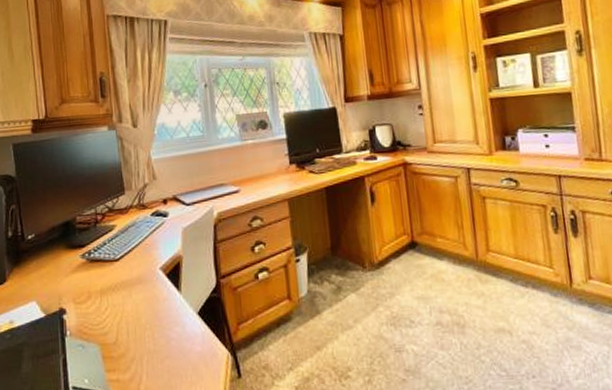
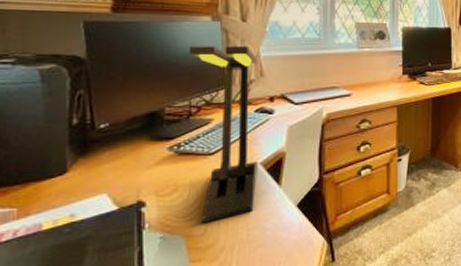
desk lamp: none [91,150,159,331] -> present [188,45,259,223]

